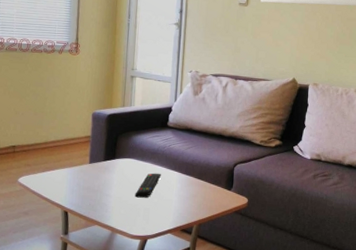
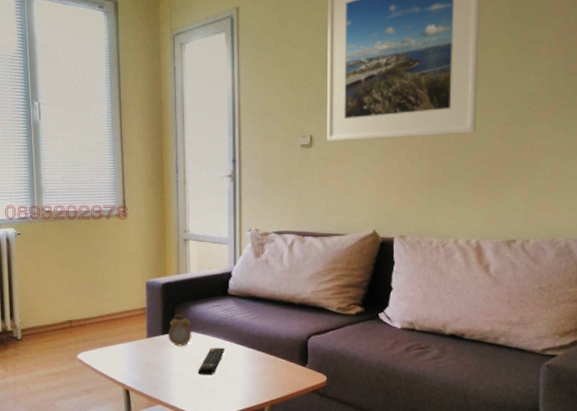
alarm clock: none [109,143,132,172] -> present [167,314,192,347]

